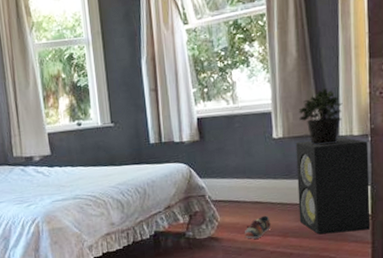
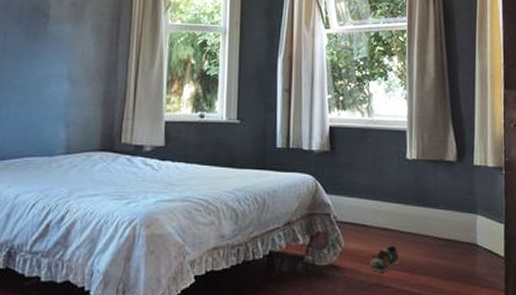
speaker: present [295,137,371,235] -> none [429,166,504,275]
potted plant: present [299,88,343,146] -> none [434,113,478,173]

